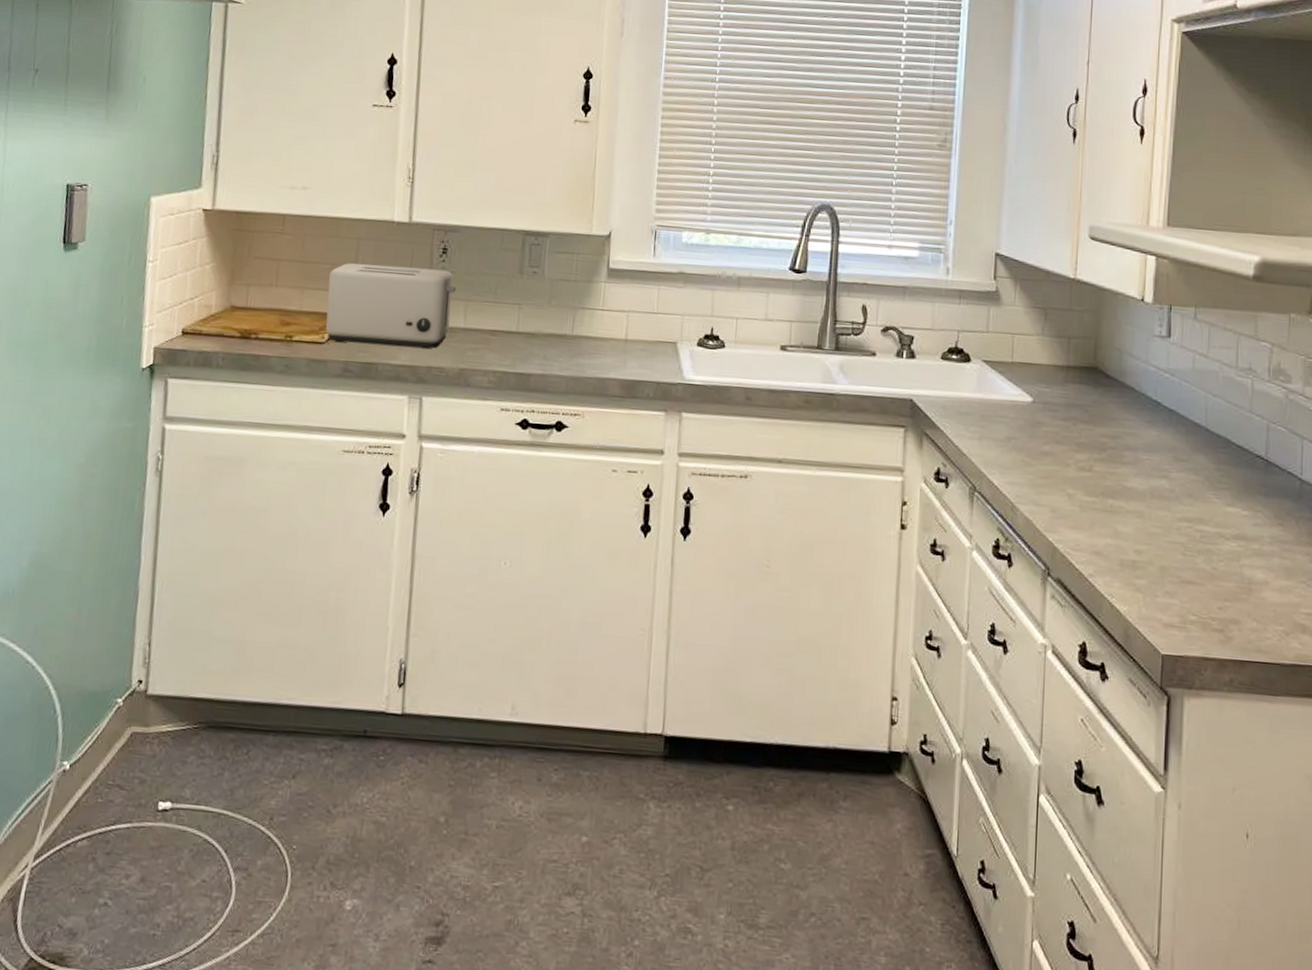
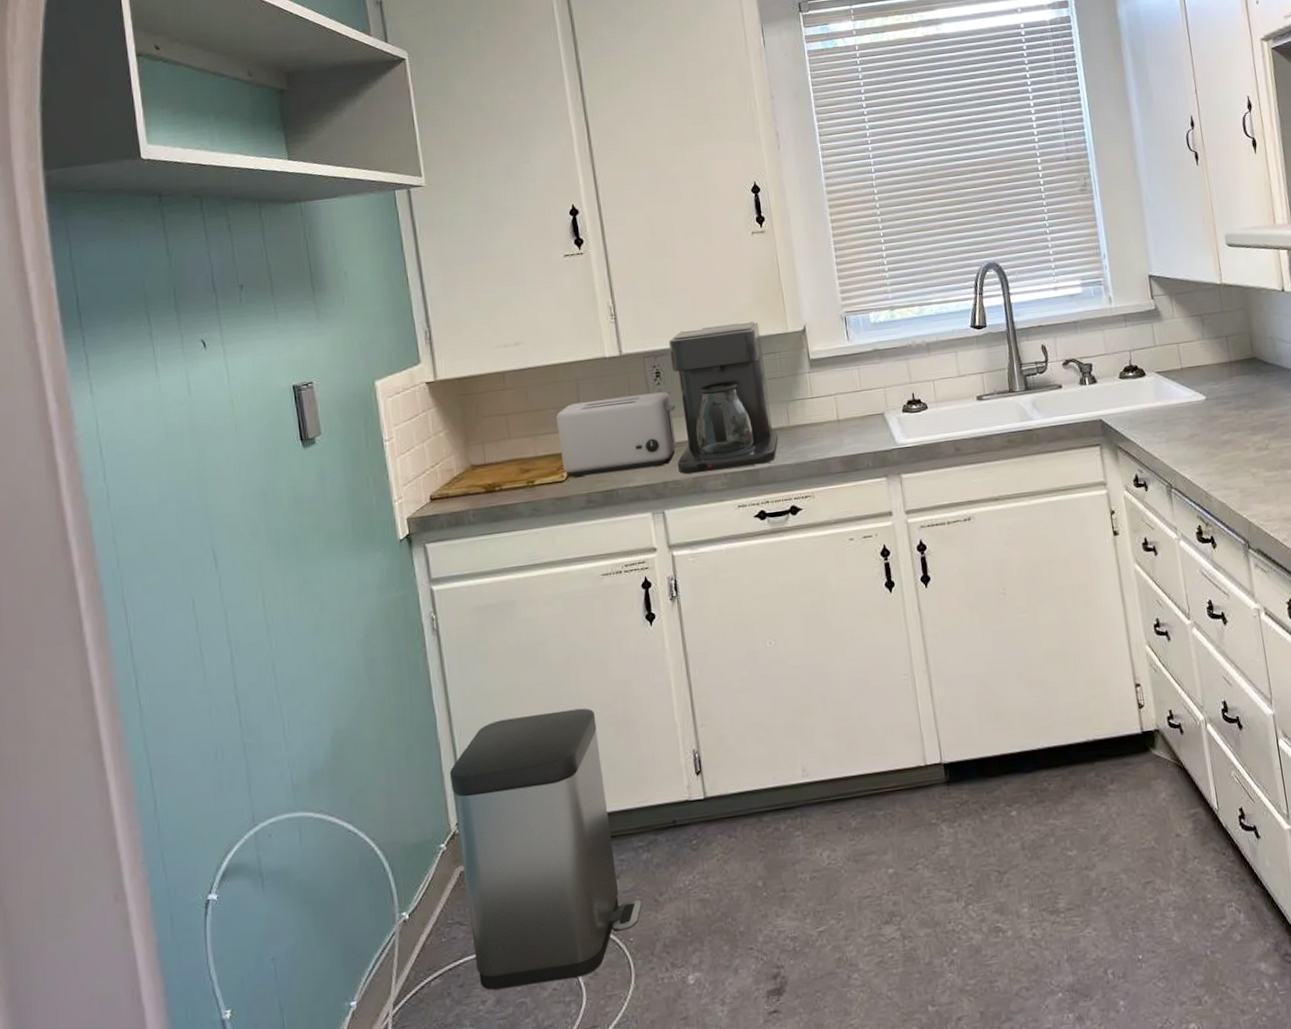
pedal bin: none [127,581,315,874] -> present [449,708,643,990]
coffee maker: none [445,209,563,370] -> present [668,321,778,474]

